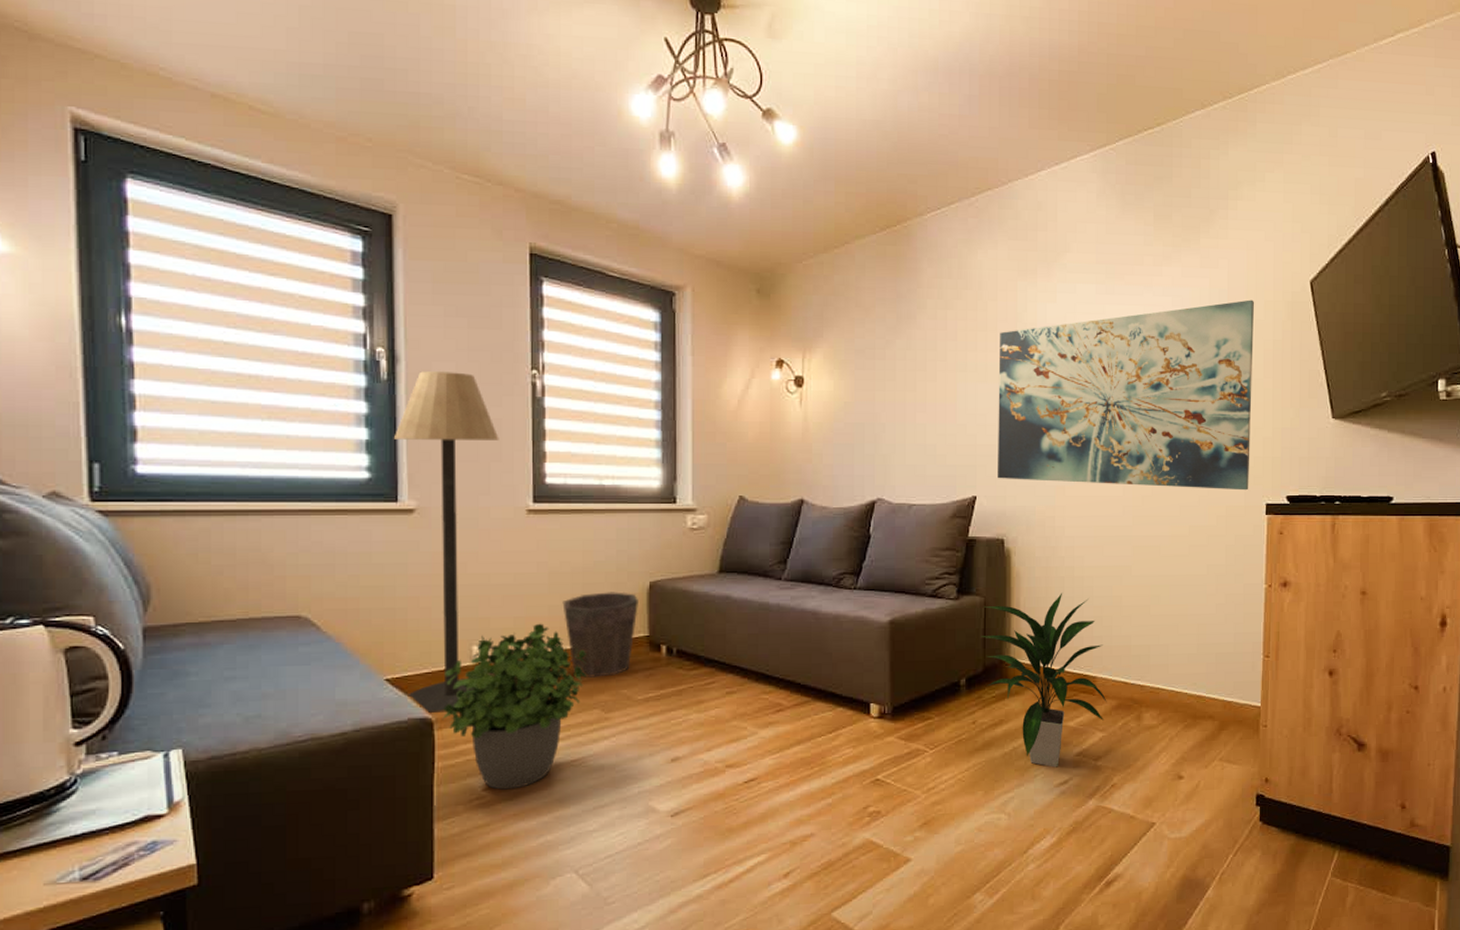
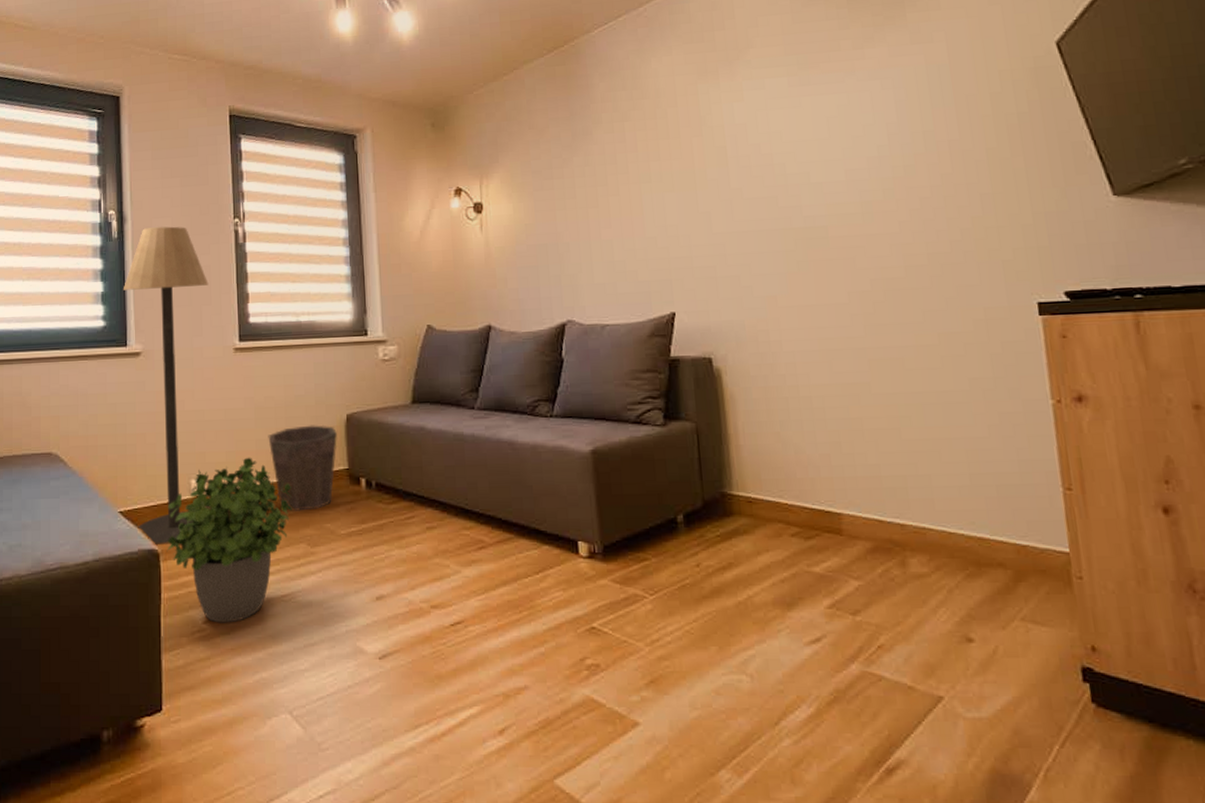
indoor plant: present [981,593,1107,768] -> none [695,415,859,622]
wall art: present [998,299,1255,491] -> none [684,71,1011,293]

